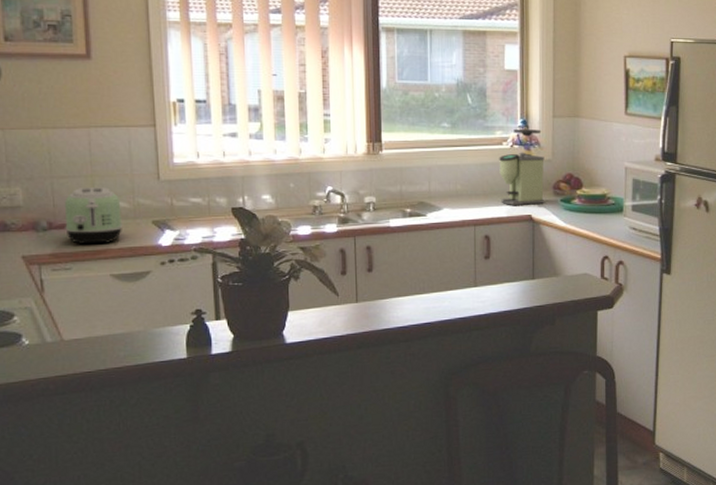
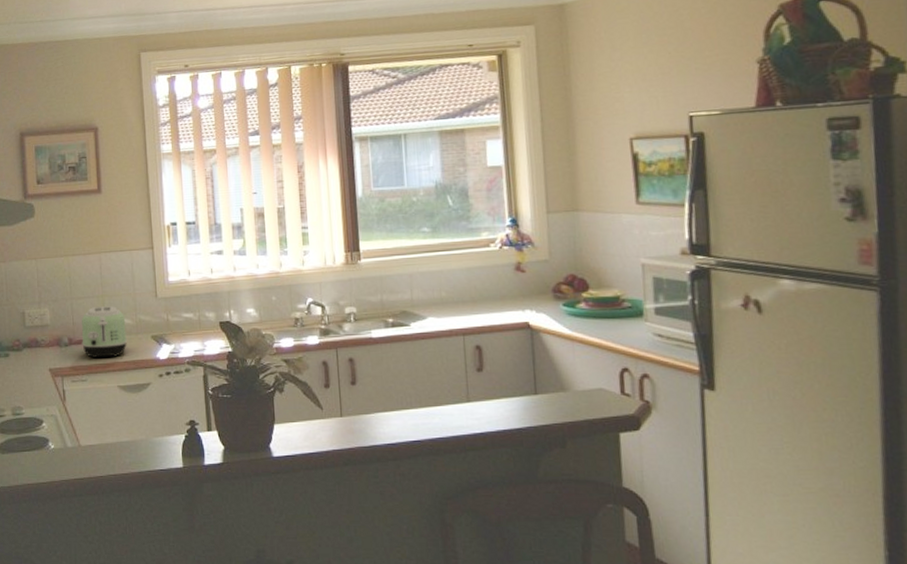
coffee grinder: present [499,129,545,205] -> none [487,227,543,312]

